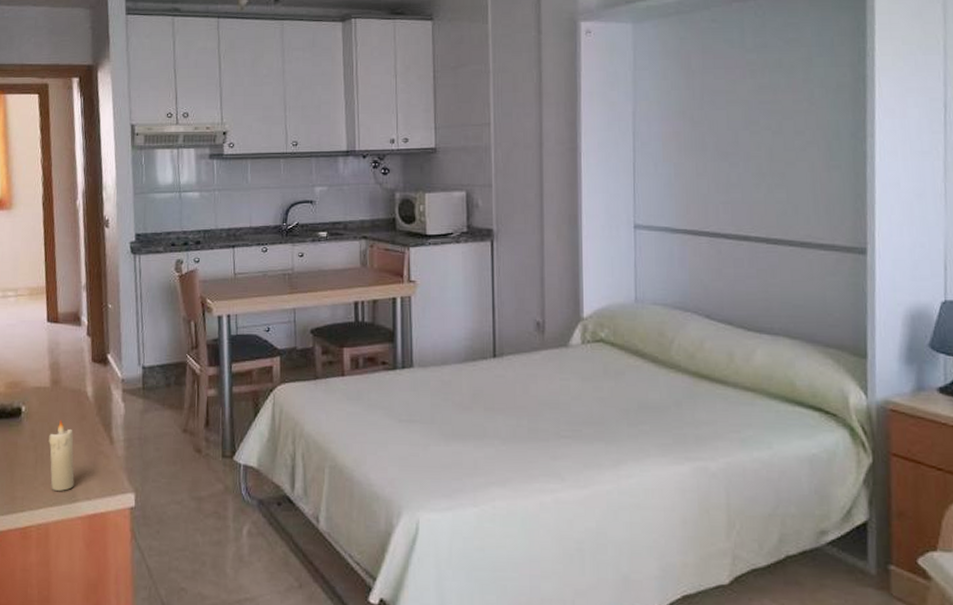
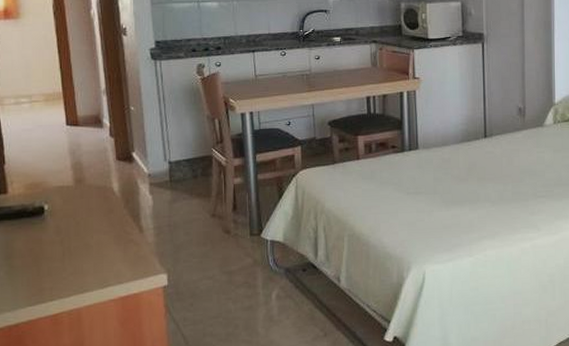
candle: present [49,420,75,491] -> none [76,215,105,279]

